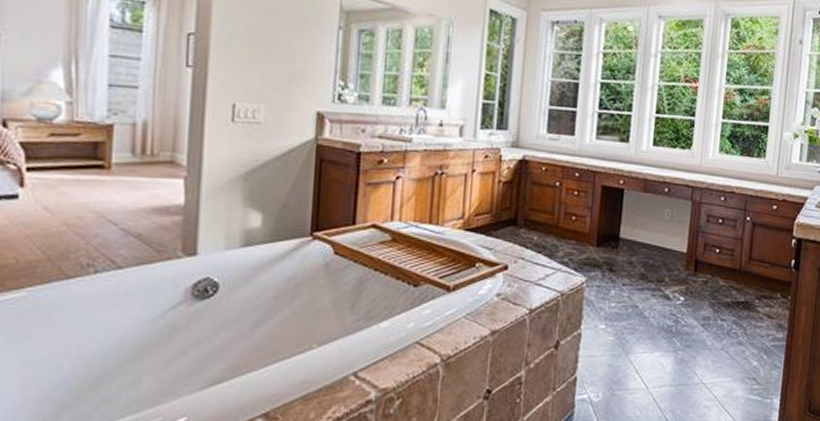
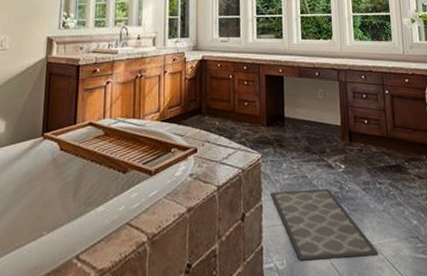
bath mat: none [593,321,709,395] -> present [271,189,379,261]

